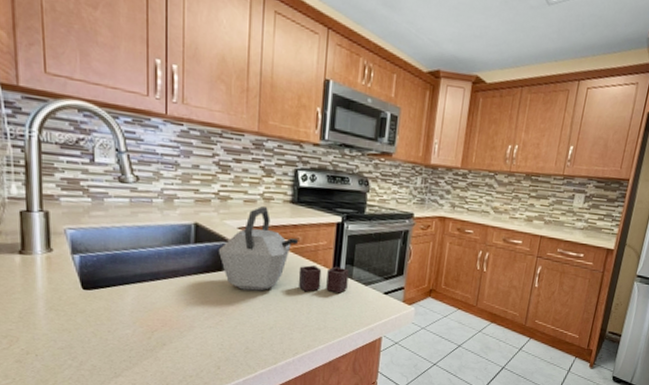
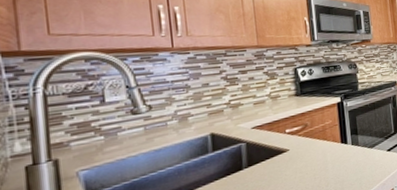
kettle: present [218,206,349,294] -> none [236,104,357,182]

